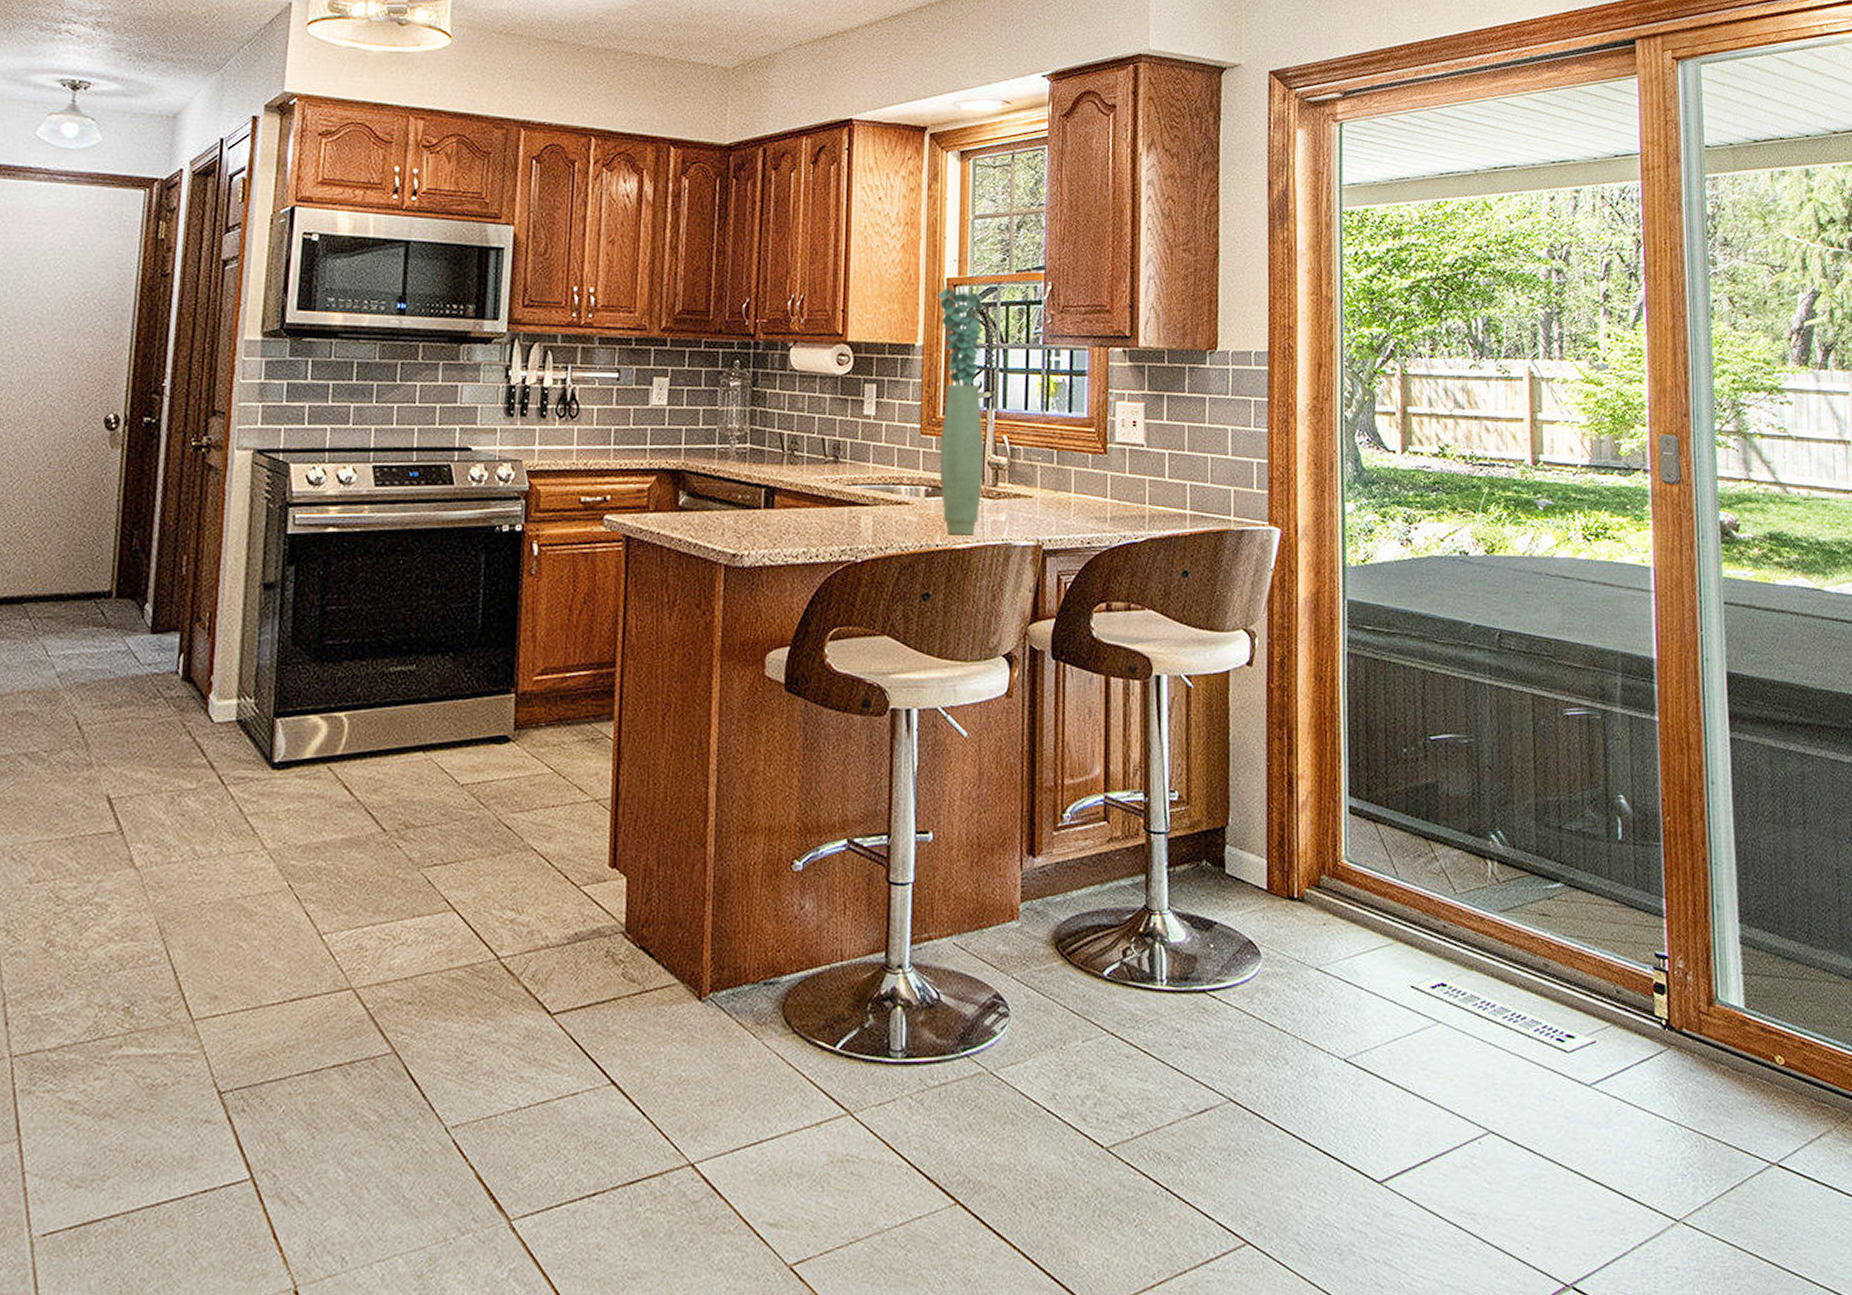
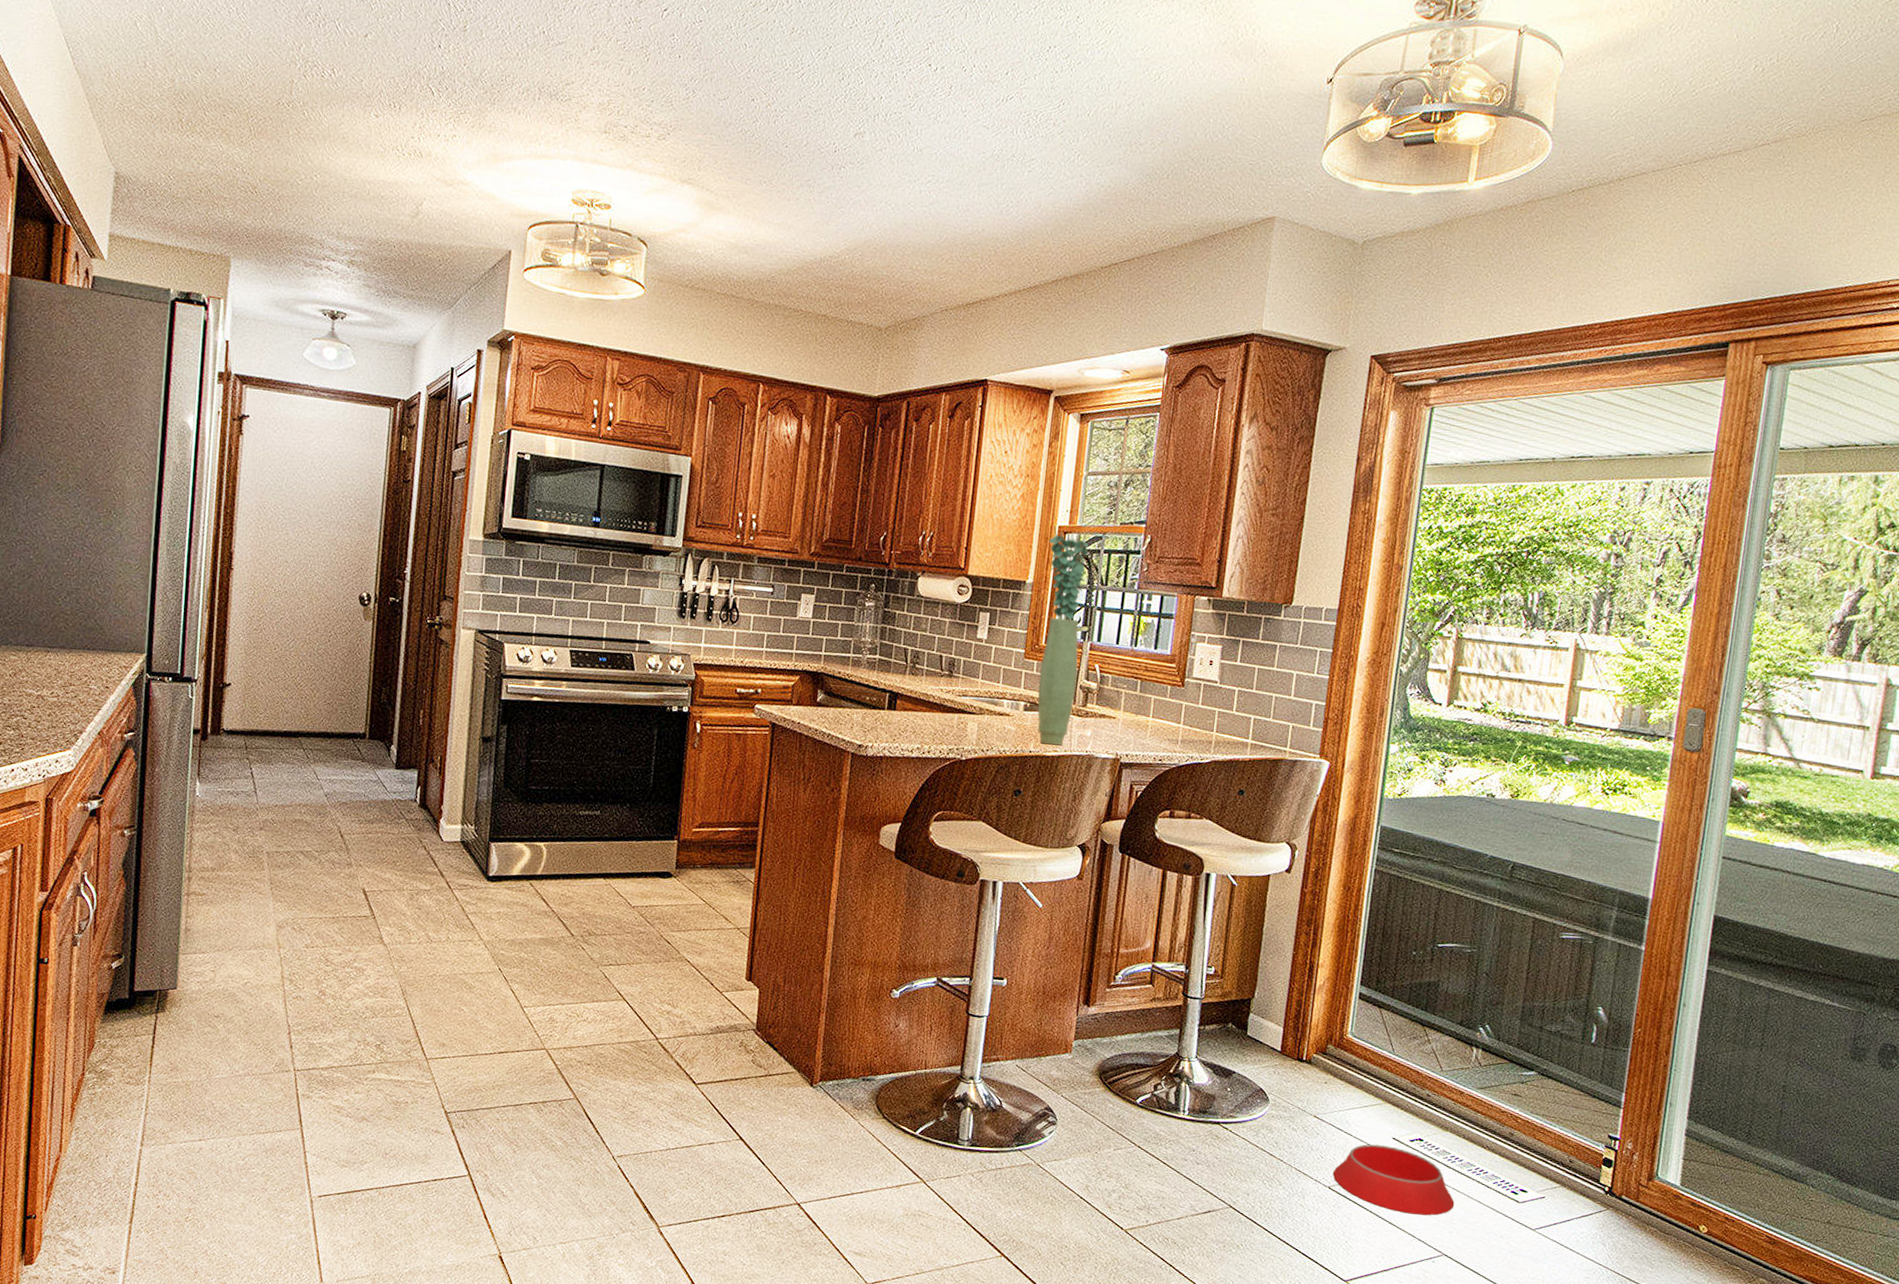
pet bowl: none [1346,997,1494,1083] -> present [1332,1144,1455,1216]

